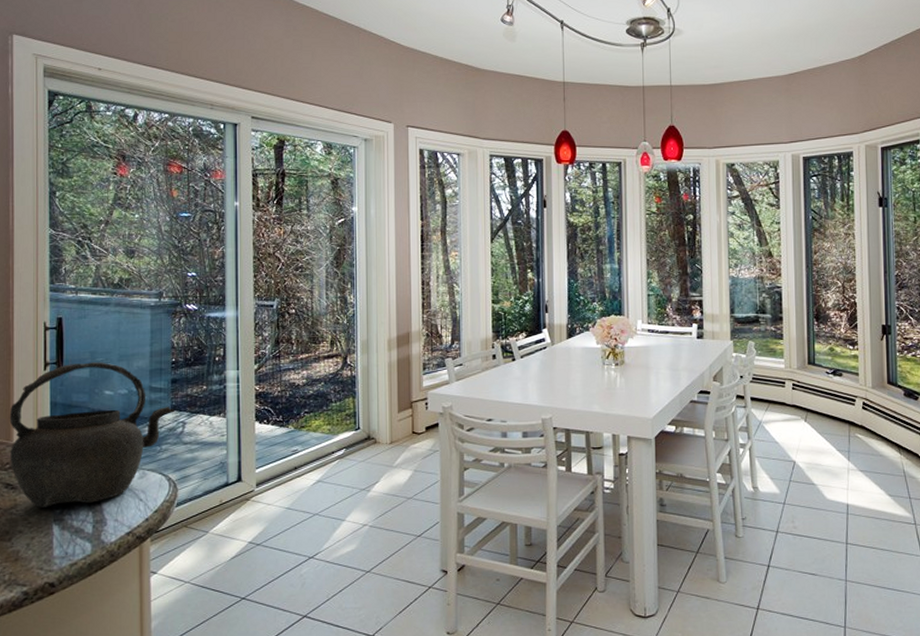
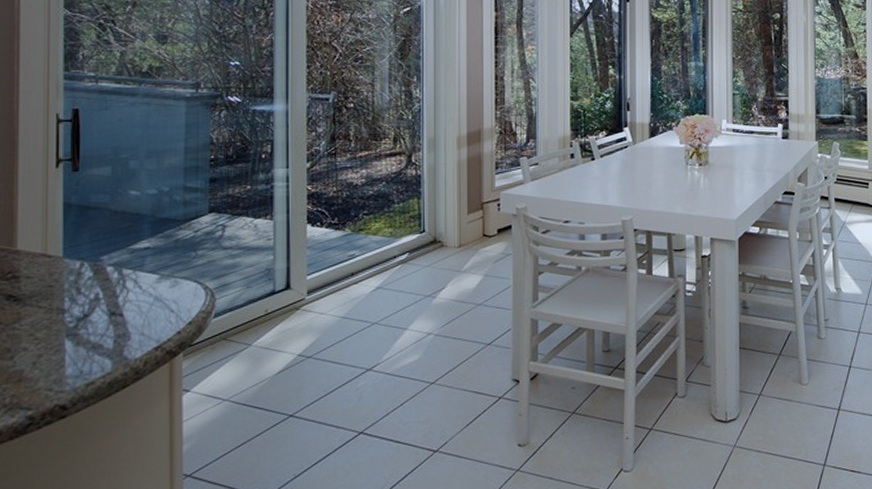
kettle: present [9,362,176,508] -> none [12,159,214,321]

